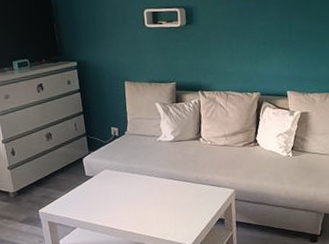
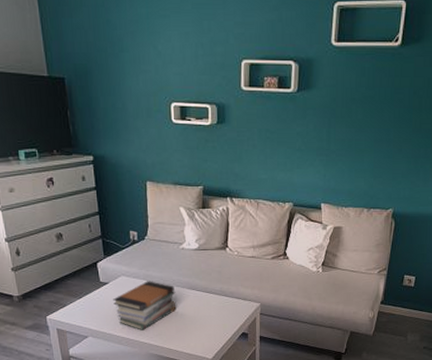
book stack: none [98,172,155,220] -> present [113,281,176,330]

